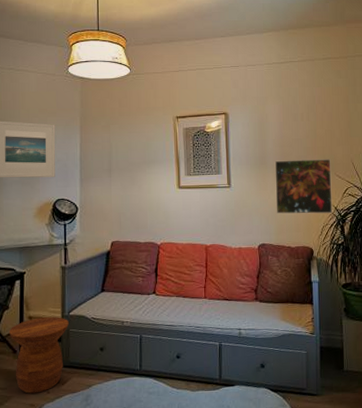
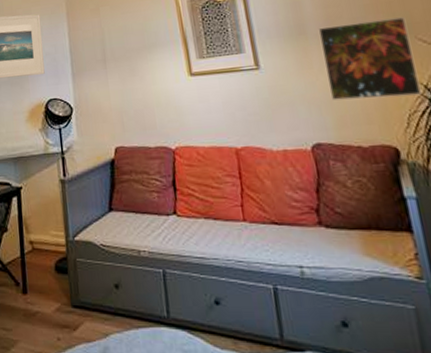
side table: present [9,317,69,394] -> none [10,242,75,339]

